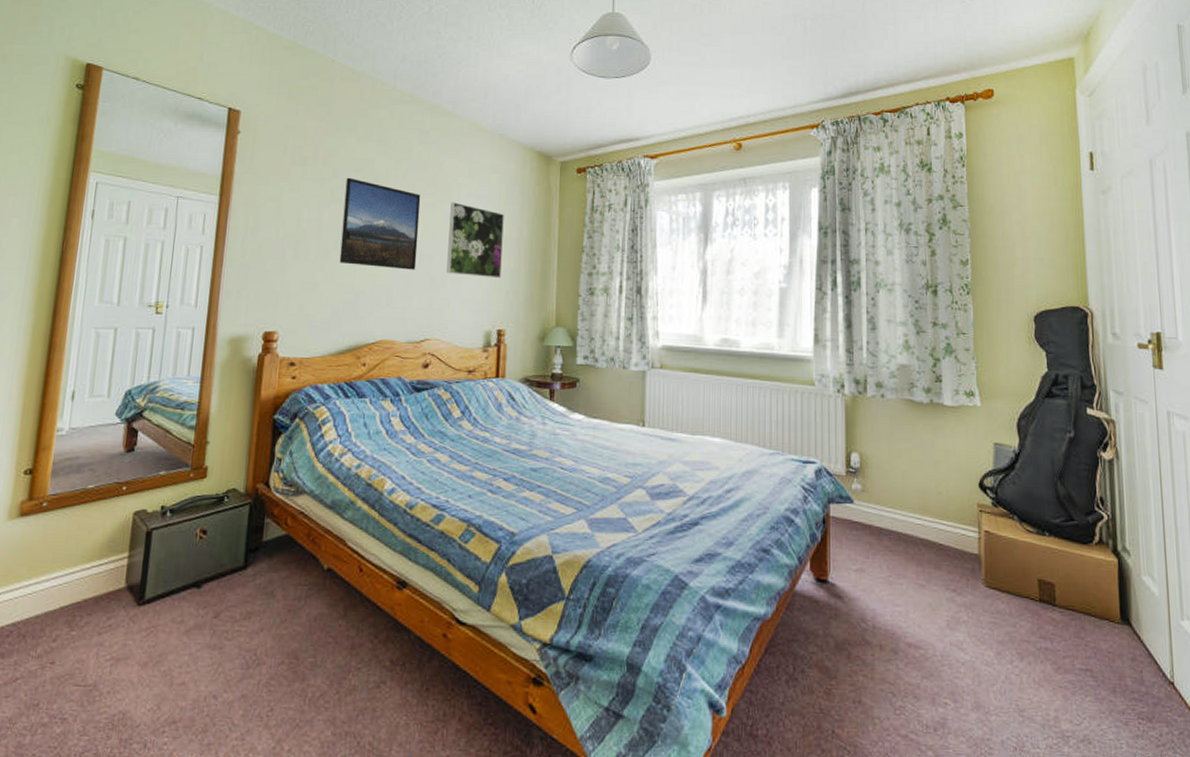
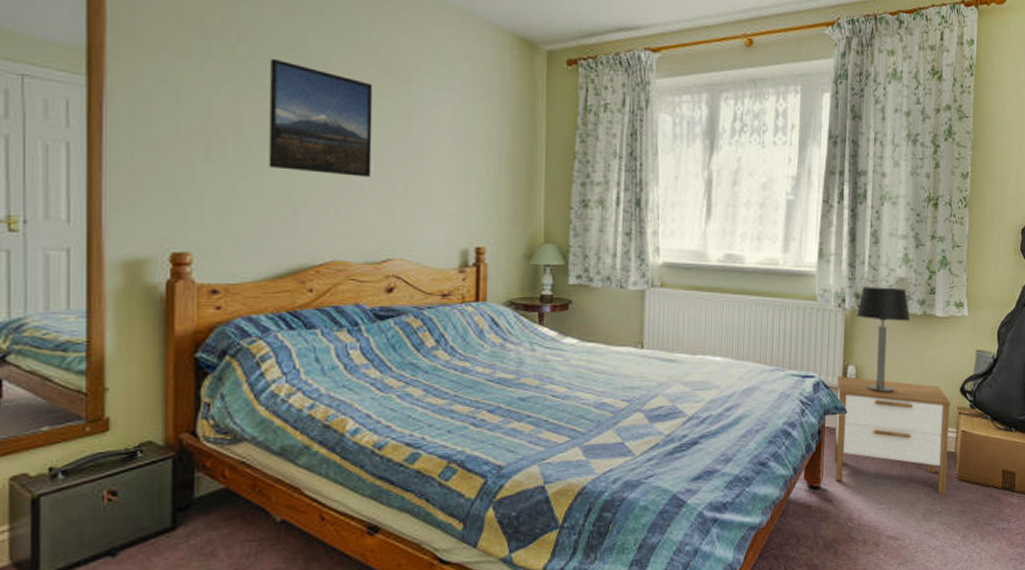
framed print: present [446,202,504,279] -> none [410,95,480,188]
nightstand: none [839,464,972,602] -> present [834,376,951,495]
table lamp: none [857,373,916,483] -> present [856,287,911,392]

